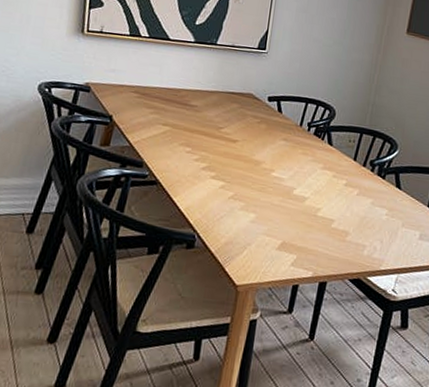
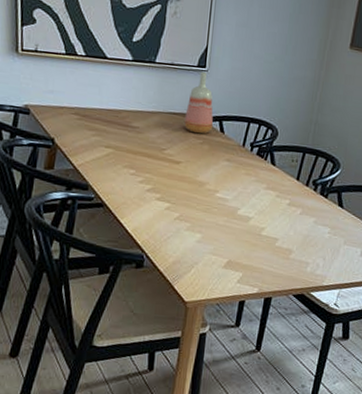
vase: none [241,53,272,114] -> present [183,71,214,134]

